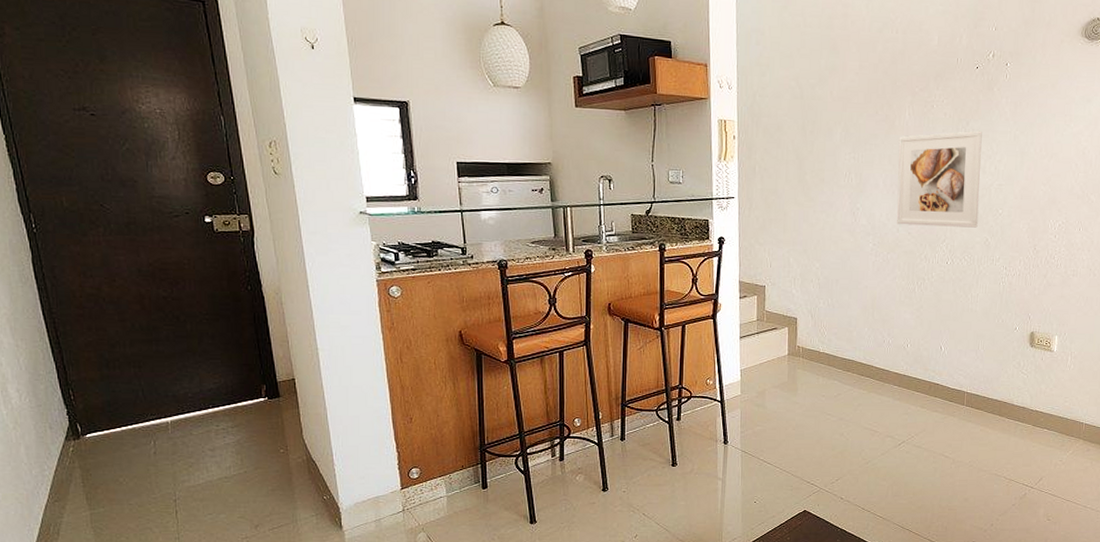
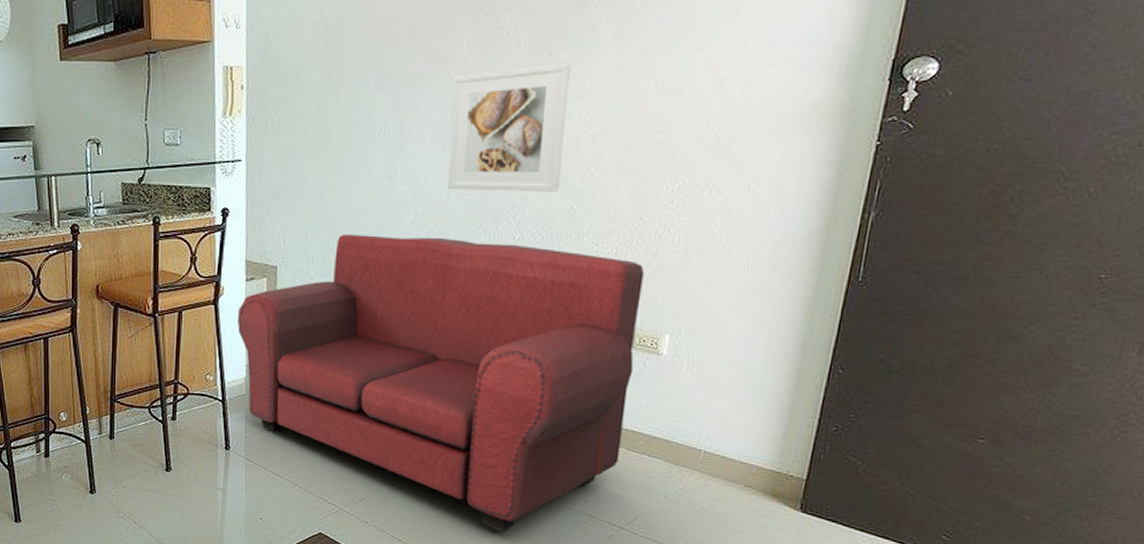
loveseat: none [732,259,1039,499] -> present [237,234,645,533]

